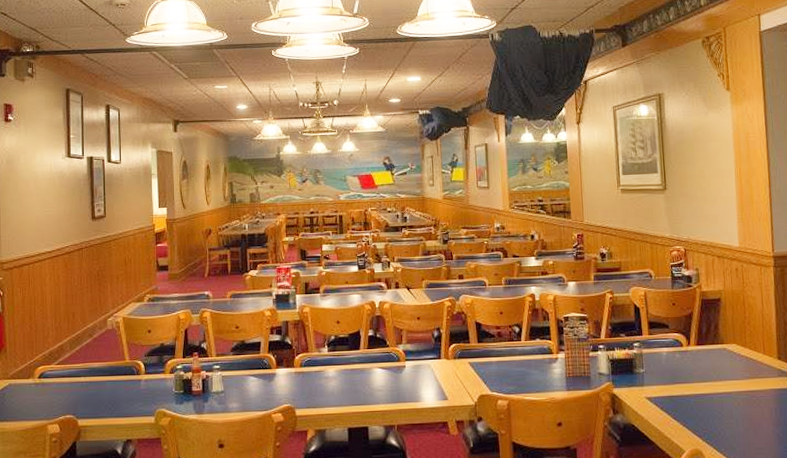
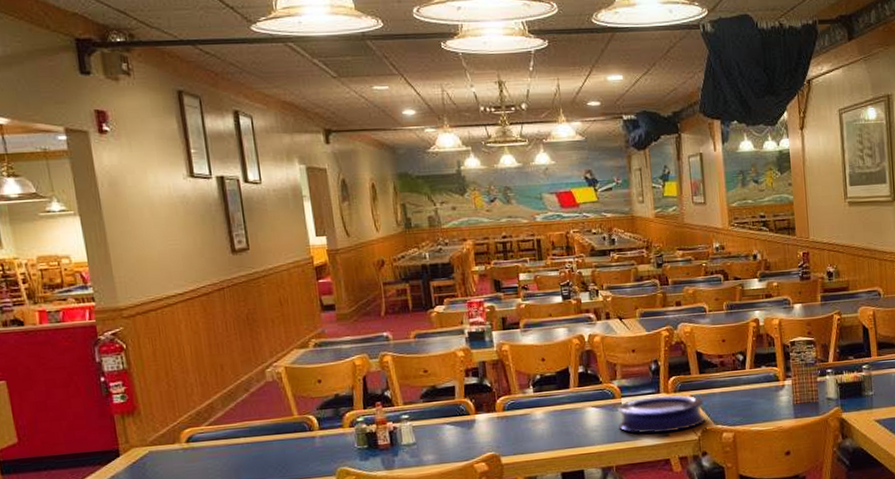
plate: none [401,361,482,397] -> present [617,394,706,434]

